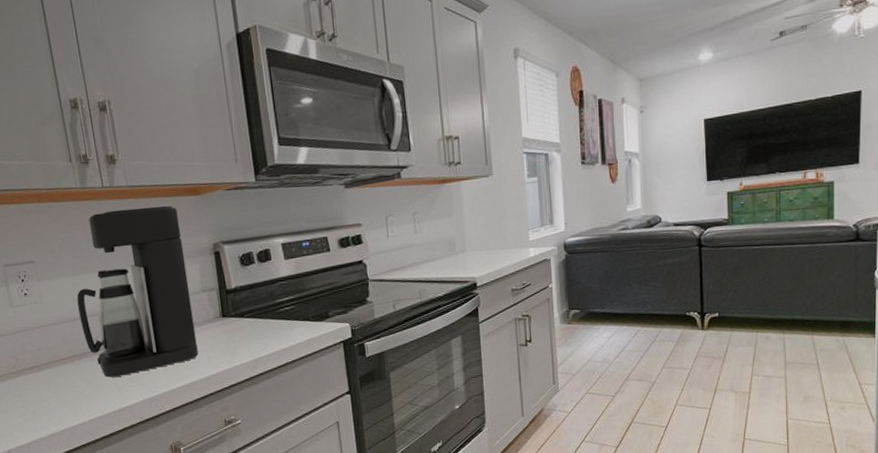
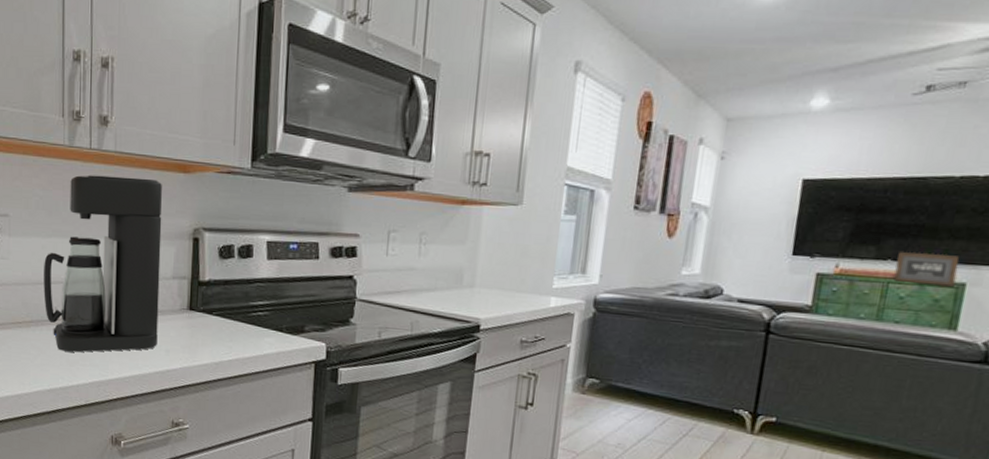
picture frame: none [783,161,826,189] -> present [893,252,959,287]

